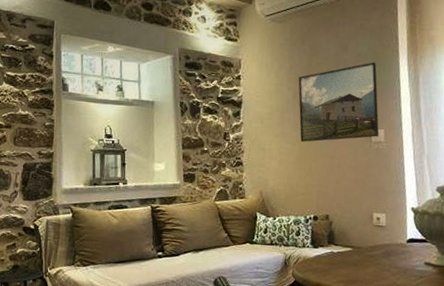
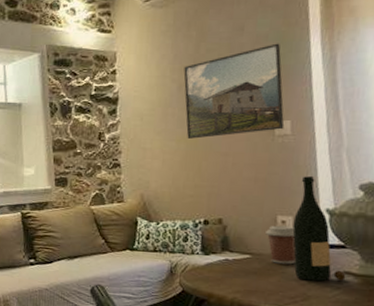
coffee cup: none [364,221,388,257] -> present [266,225,296,265]
wine bottle: none [385,179,427,272] -> present [292,176,346,282]

